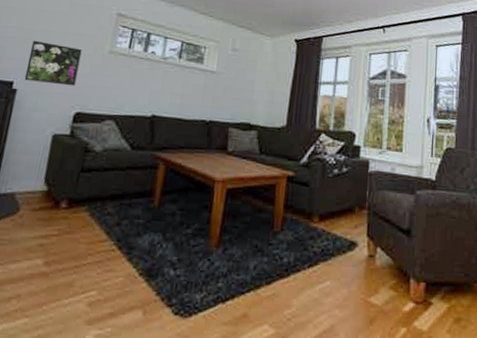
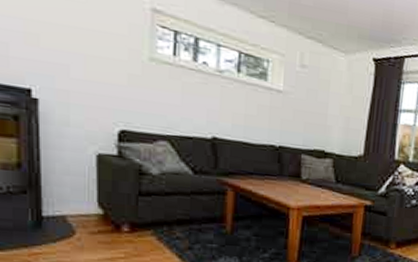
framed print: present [24,40,82,86] -> none [44,36,114,99]

